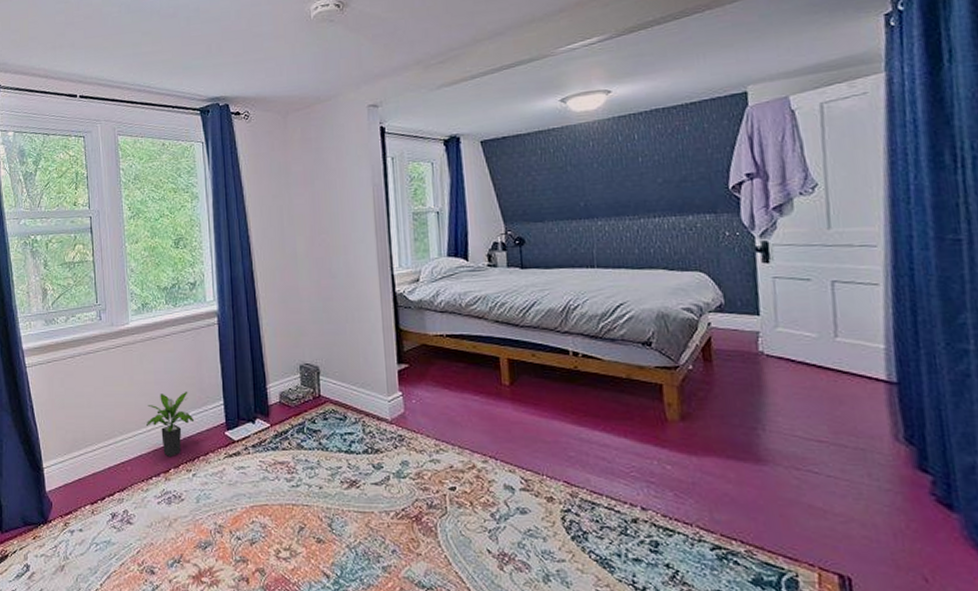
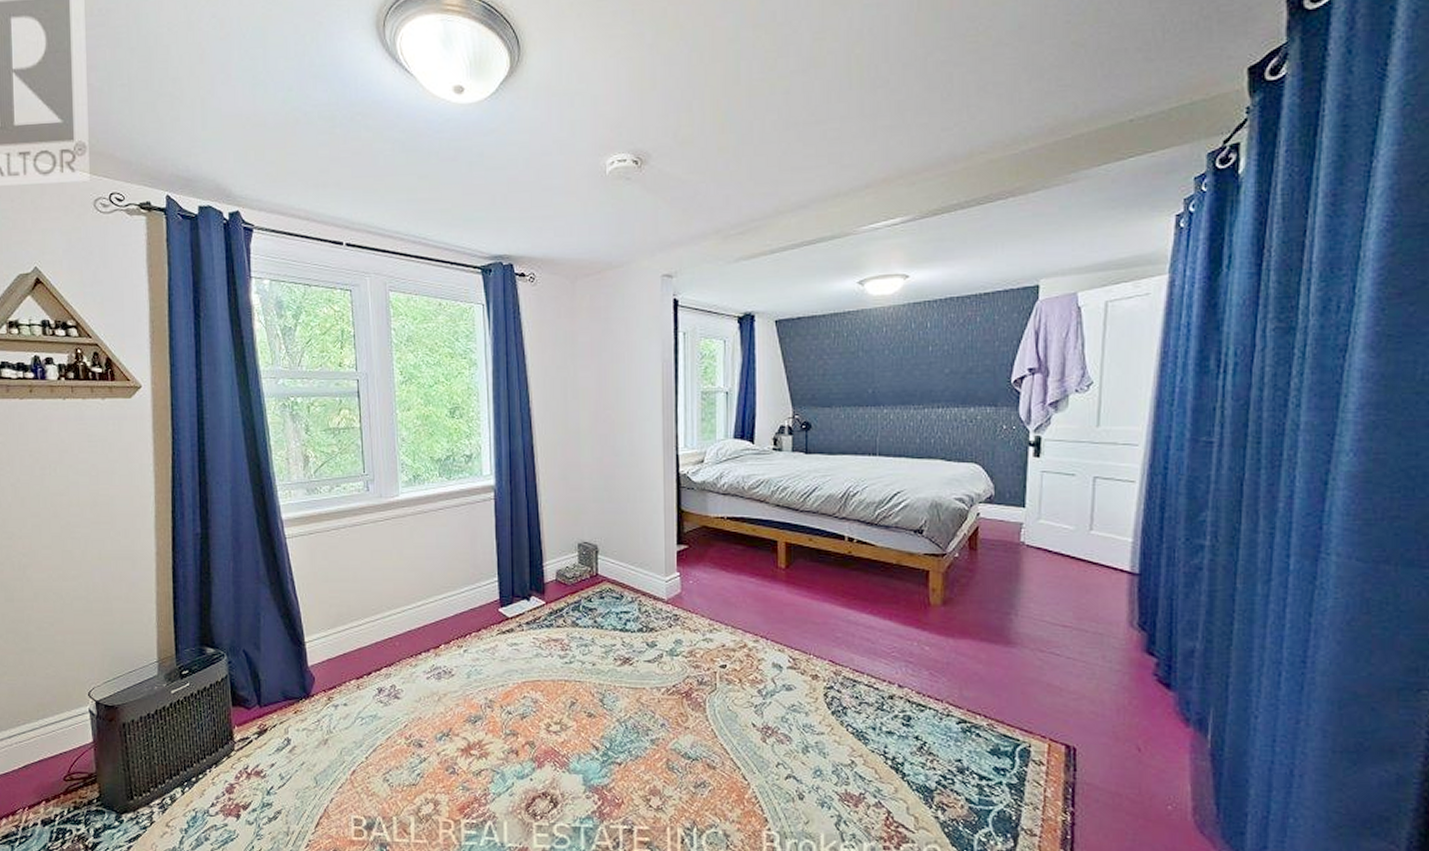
potted plant: present [145,391,195,458] -> none [415,566,467,634]

